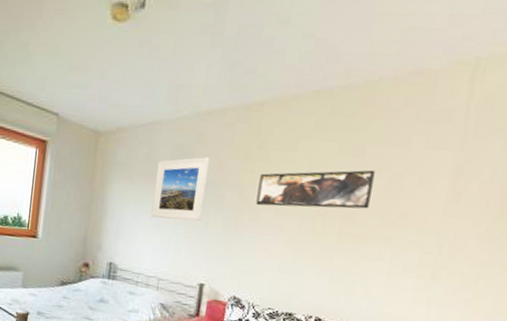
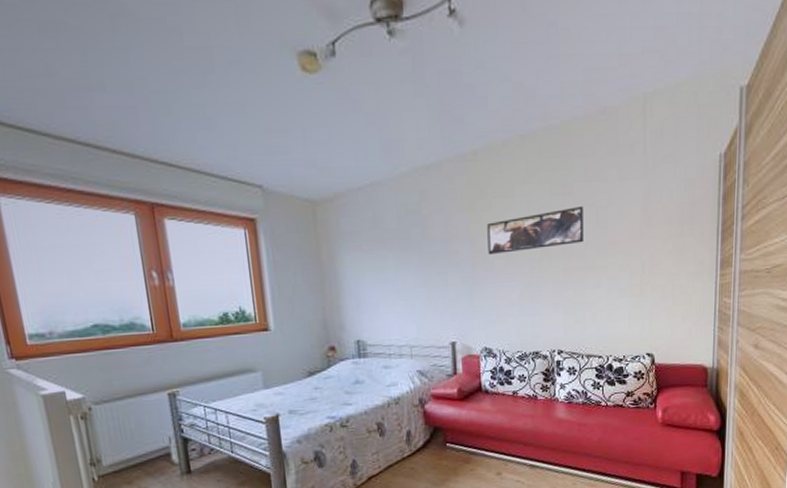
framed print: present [151,157,211,222] -> none [385,214,441,285]

